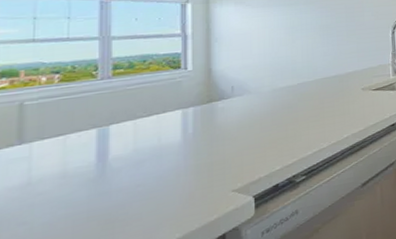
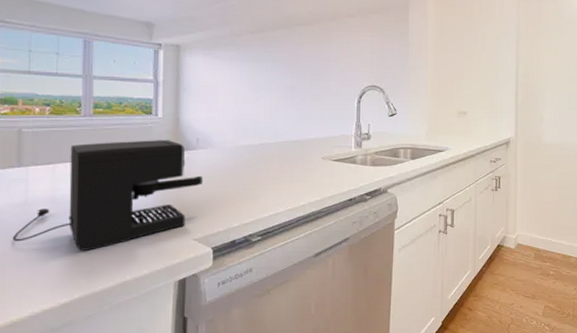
coffee maker: none [10,92,240,231] -> present [12,140,203,251]

